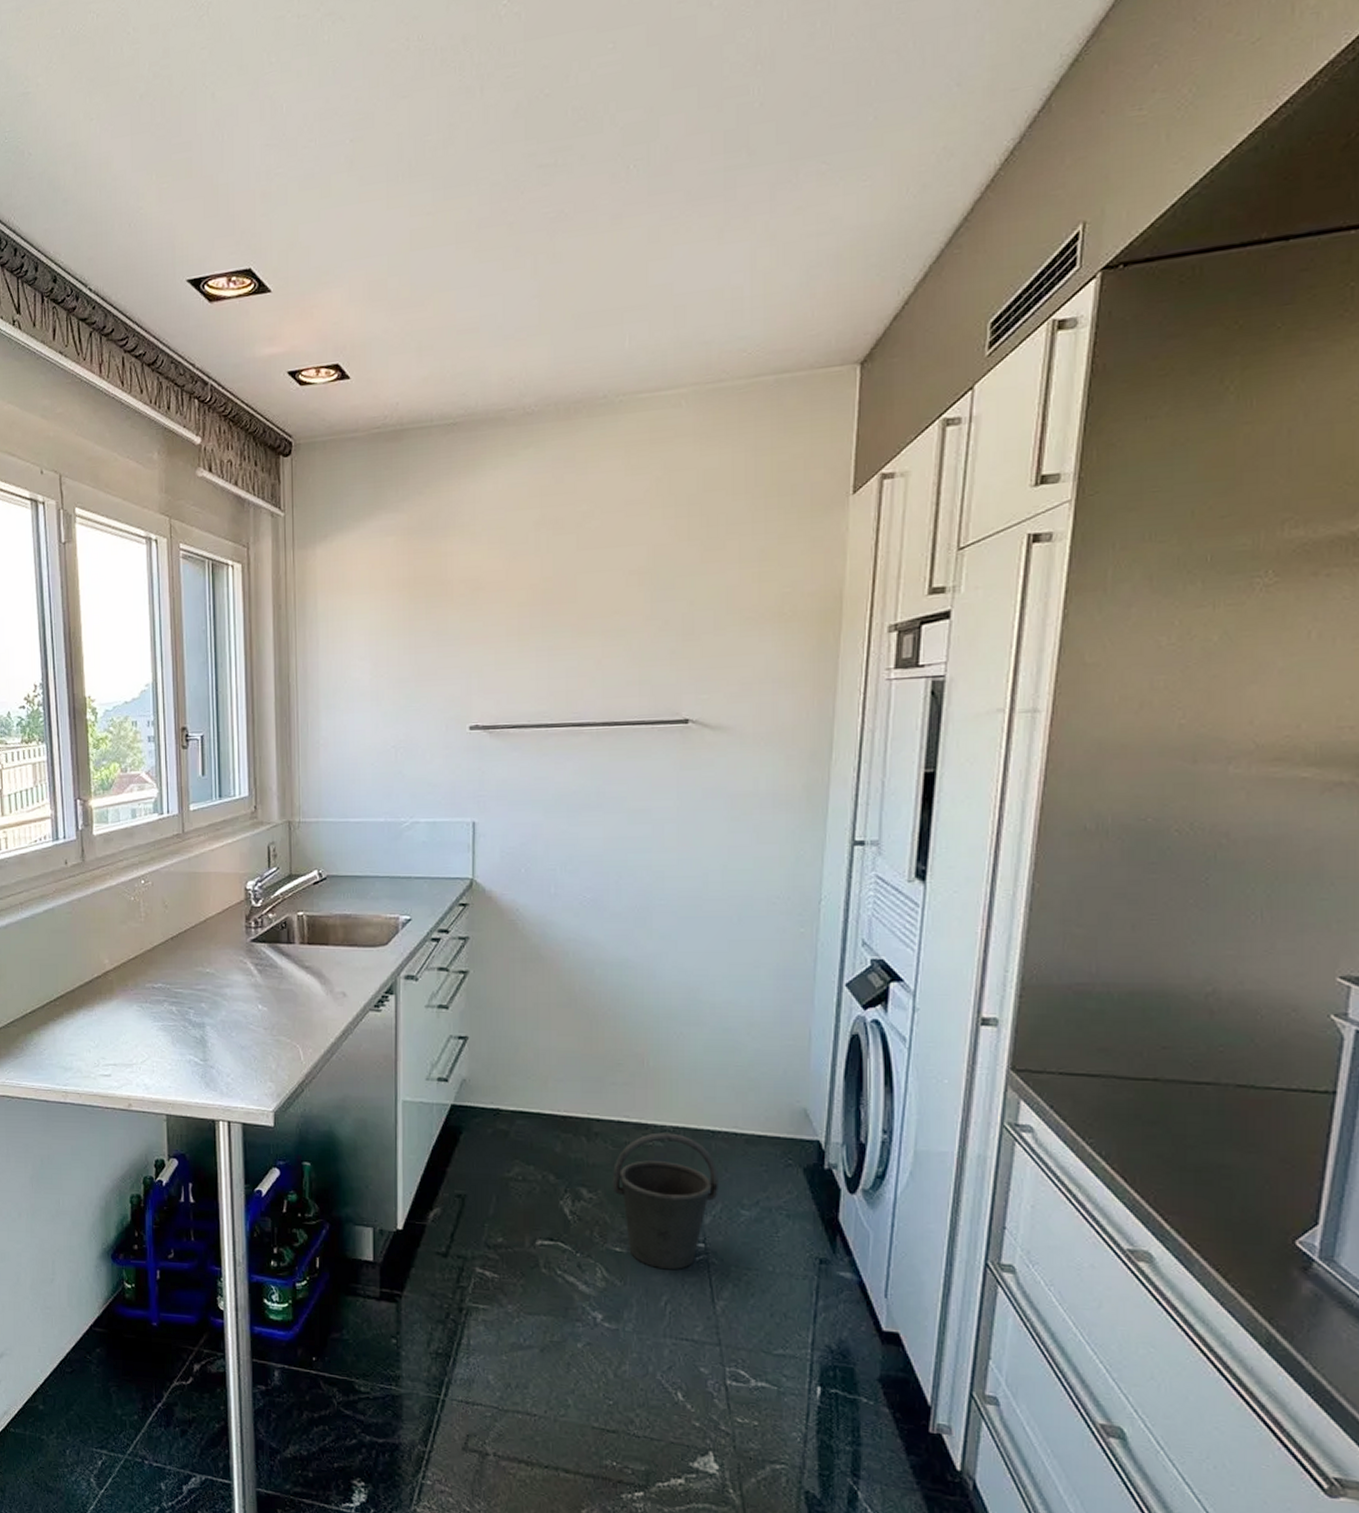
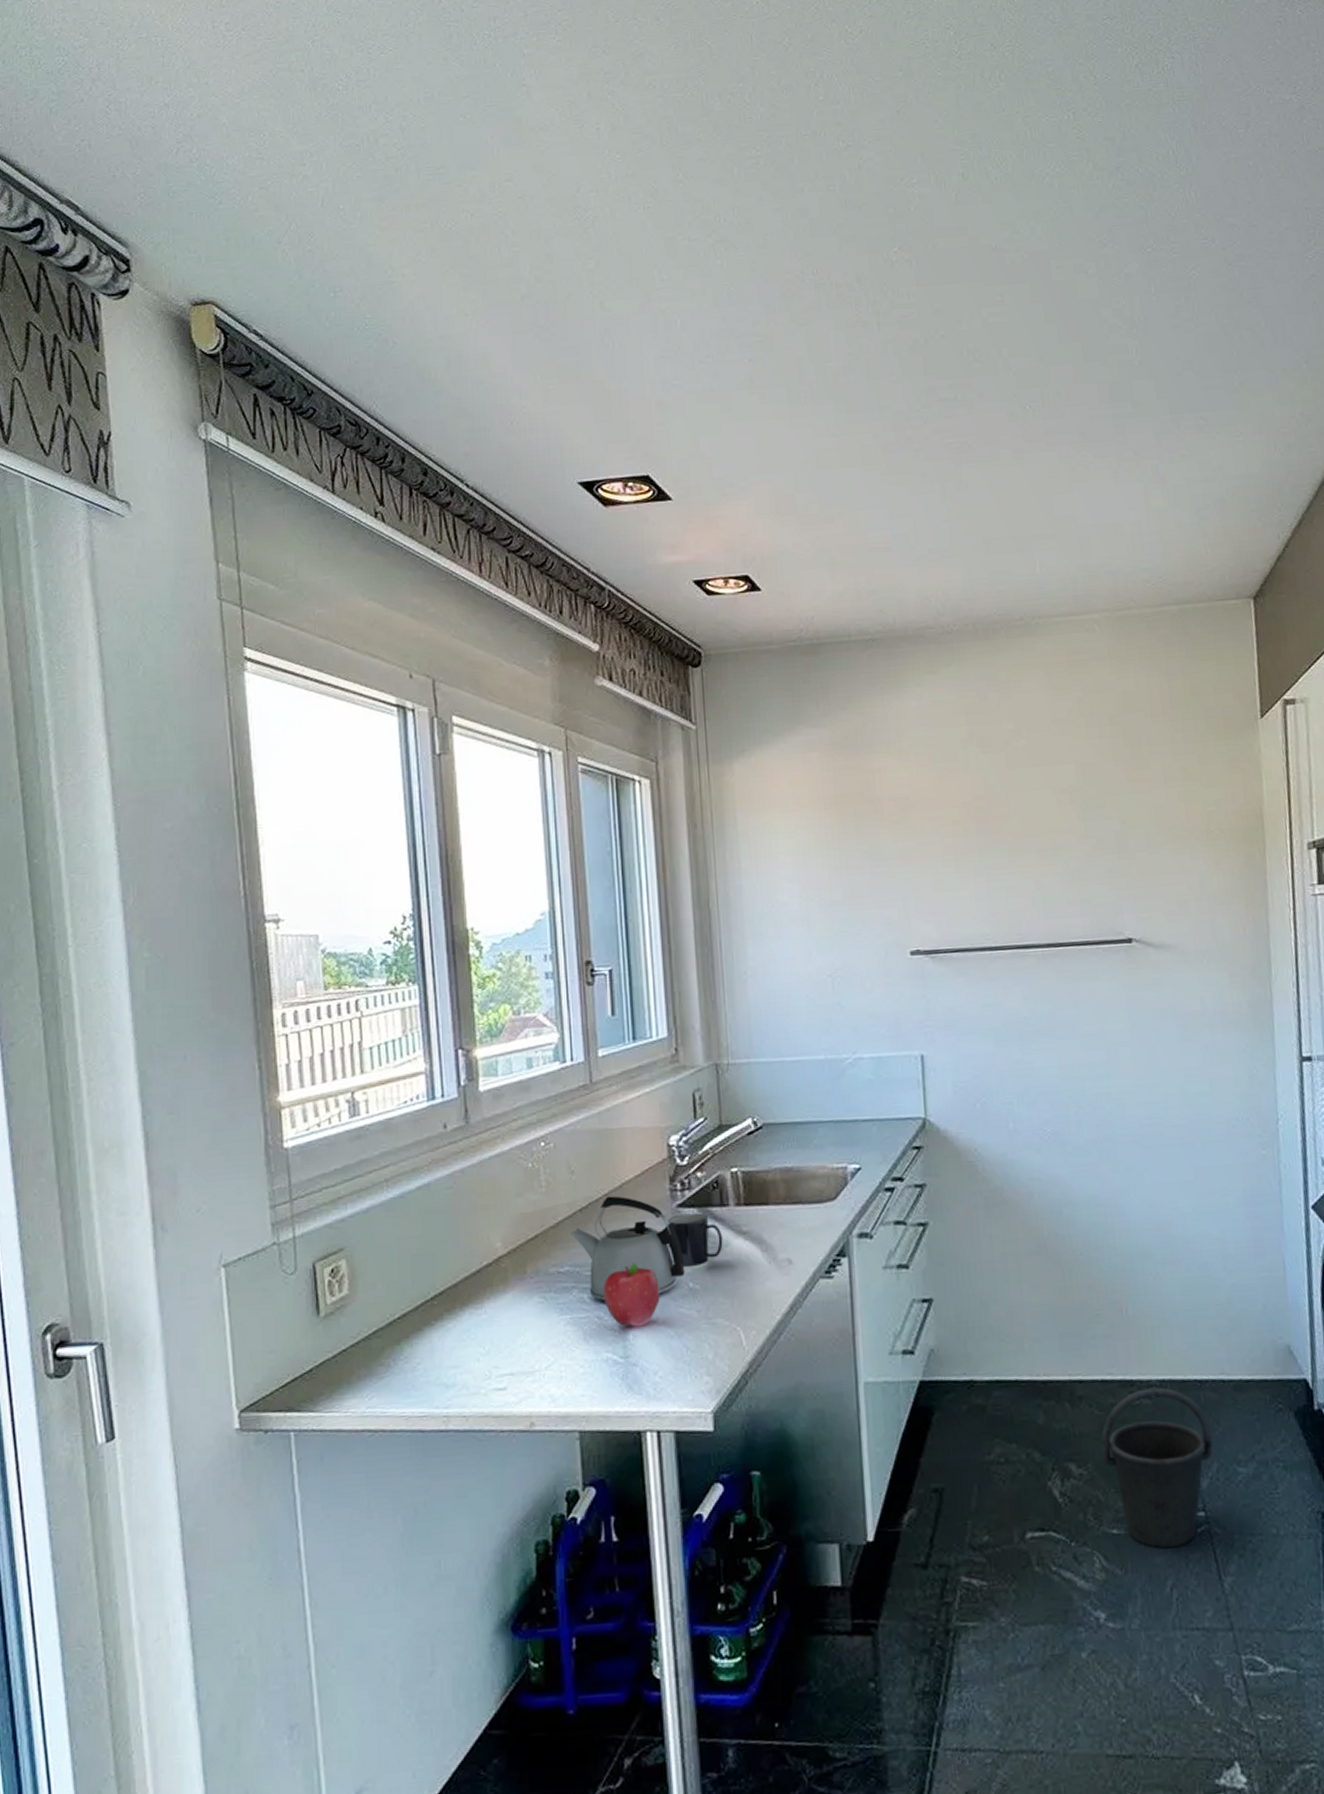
kettle: none [164,928,256,1013] -> present [571,1196,685,1301]
fruit: none [188,985,234,1037] -> present [603,1262,660,1327]
mug: none [243,948,288,995] -> present [668,1213,723,1271]

